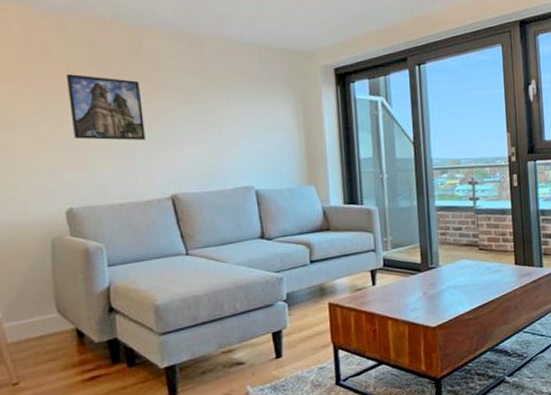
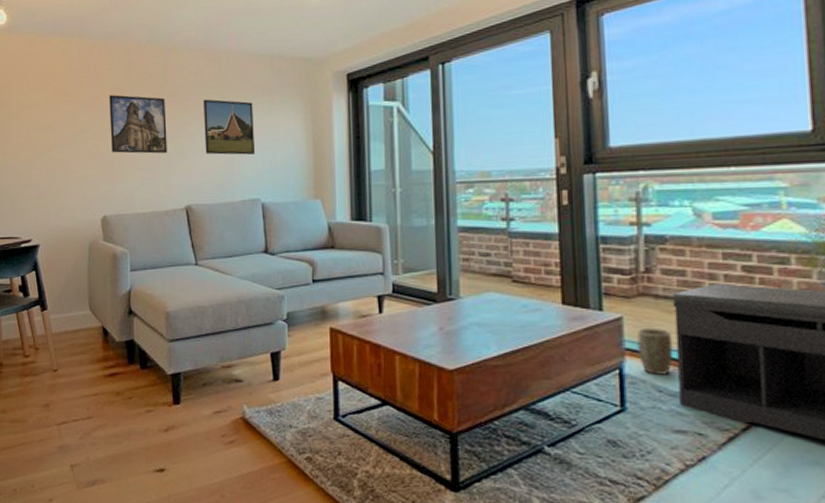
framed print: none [184,85,247,143] -> present [202,99,256,155]

